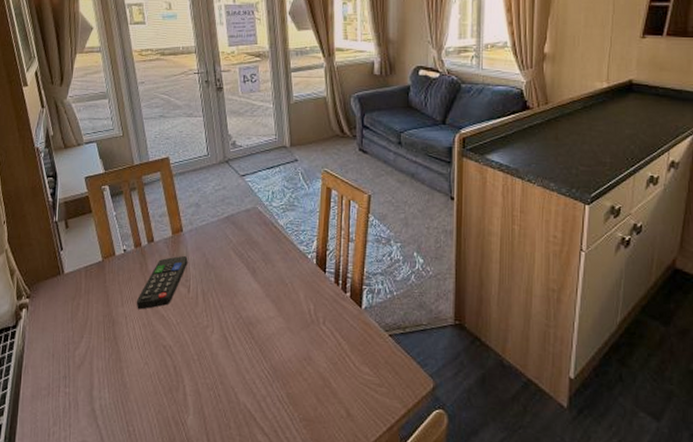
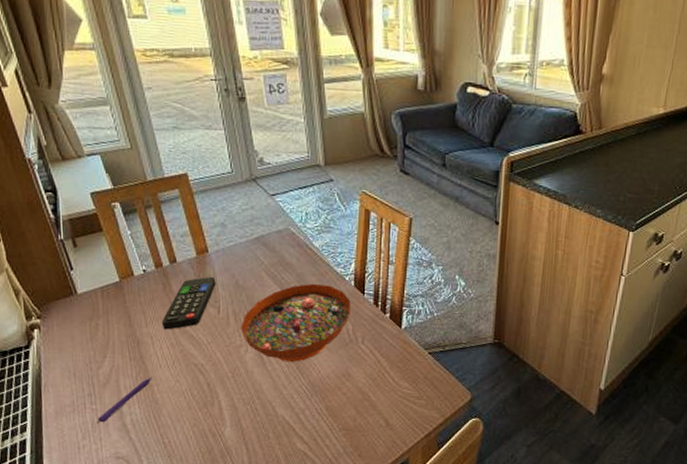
pen: none [67,359,123,409] -> present [96,377,152,424]
decorative bowl: none [208,261,313,344] -> present [241,283,351,362]

